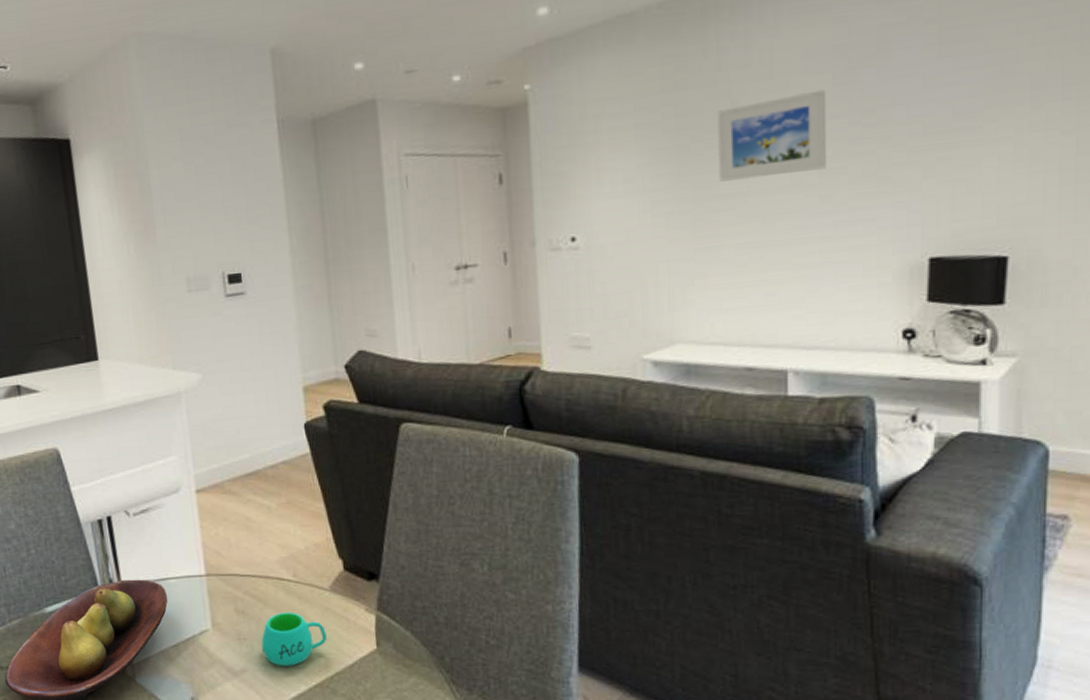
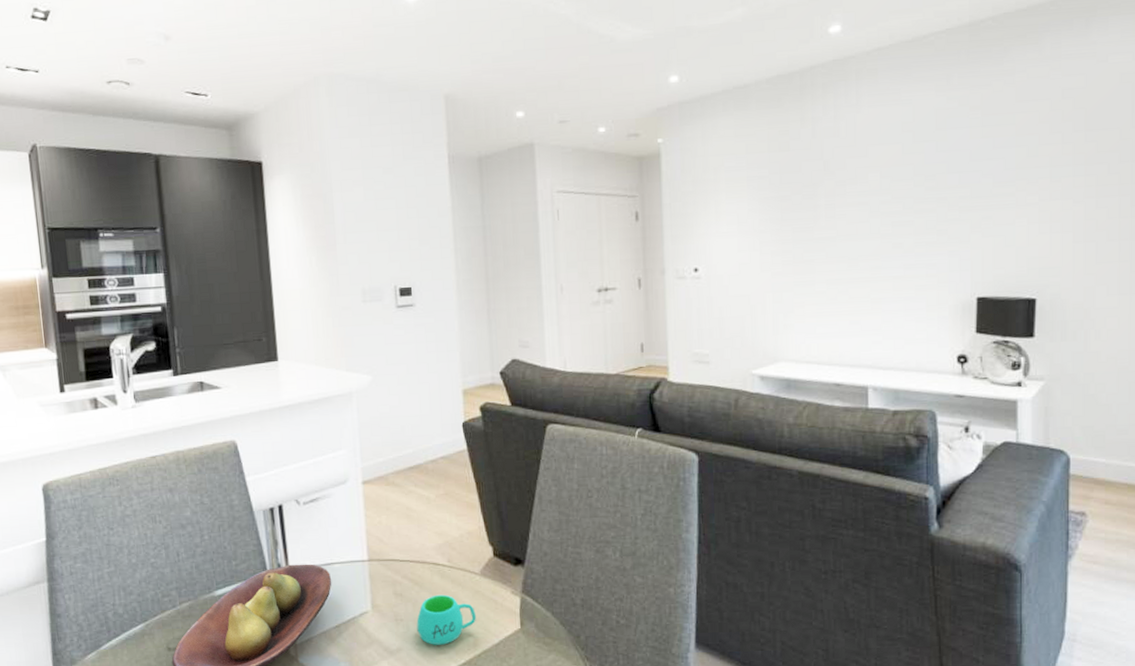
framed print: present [717,89,828,182] -> none [813,157,898,228]

